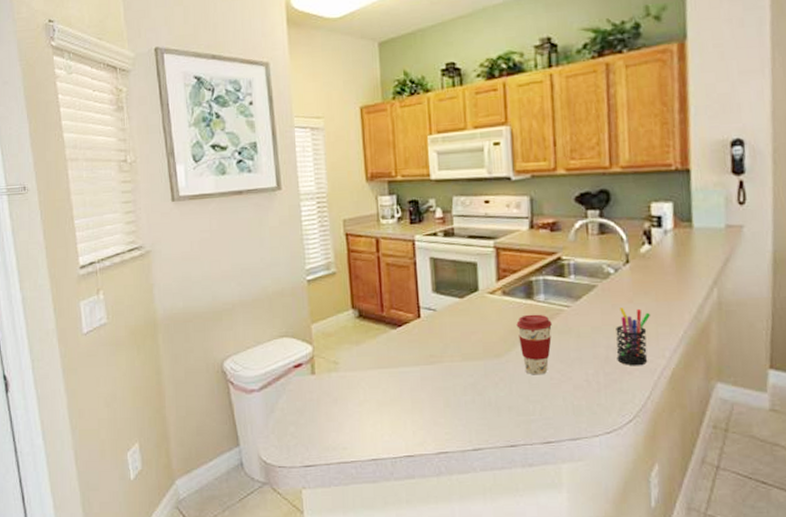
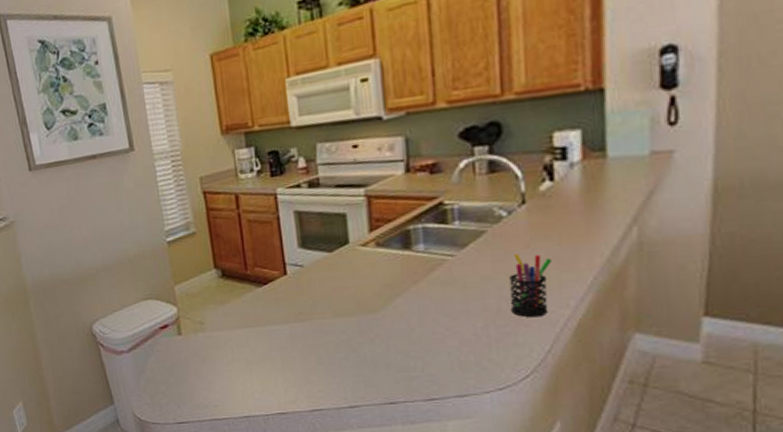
coffee cup: present [516,314,552,375] -> none [393,265,434,330]

